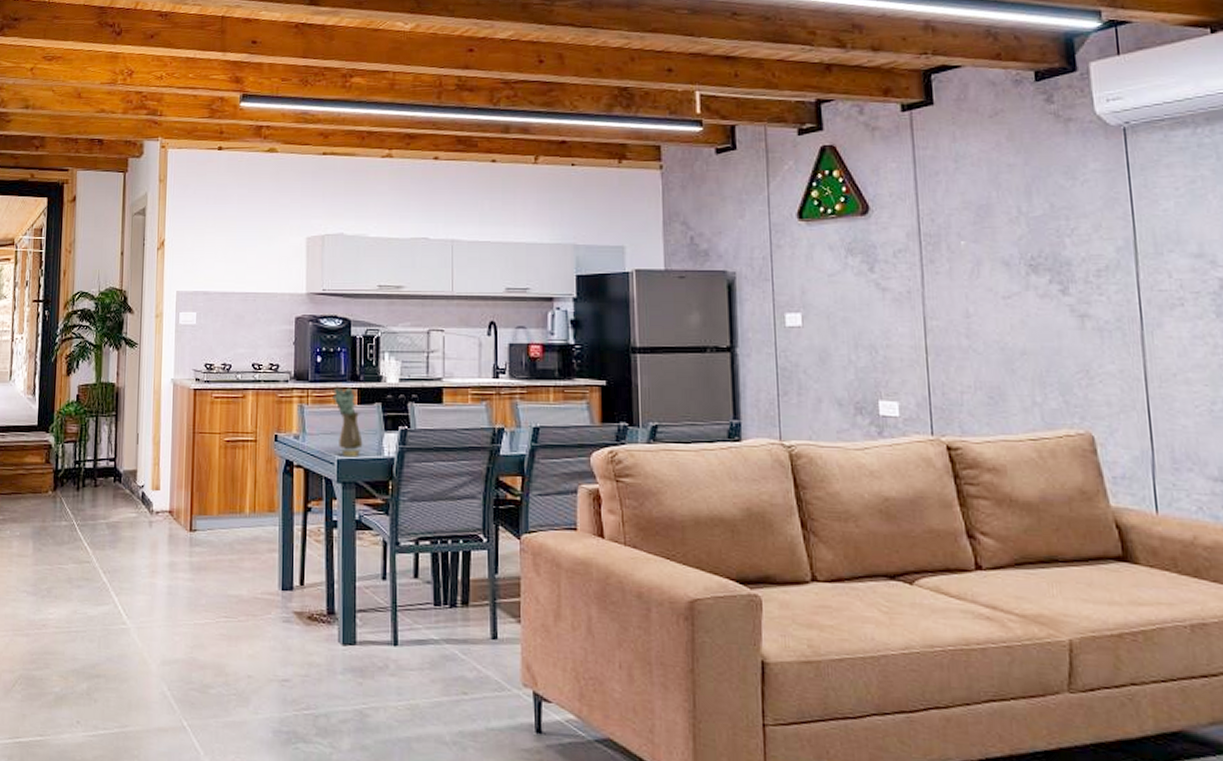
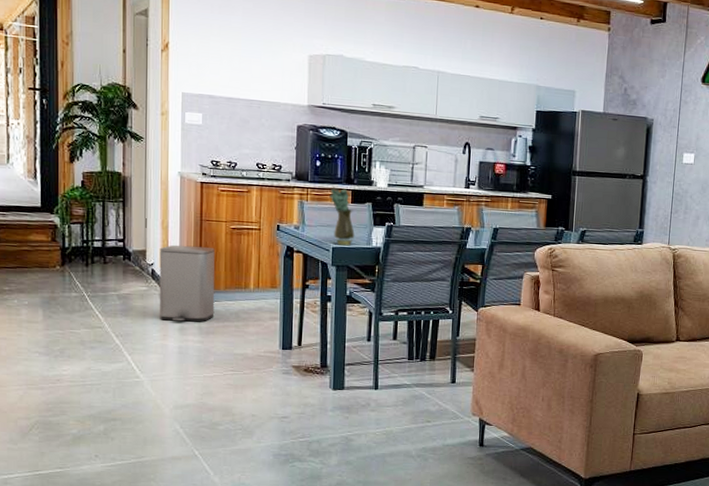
pedal bin: none [148,462,208,556] -> present [159,244,215,322]

